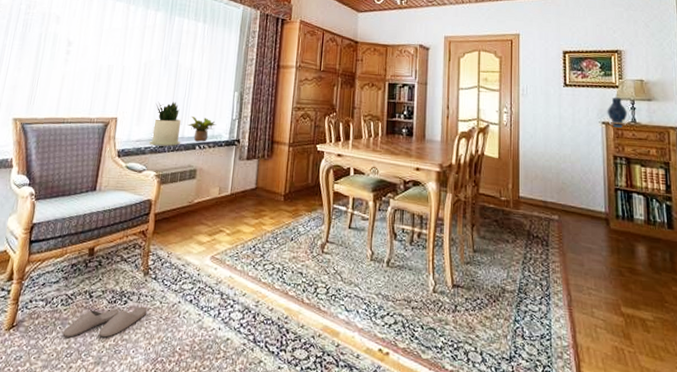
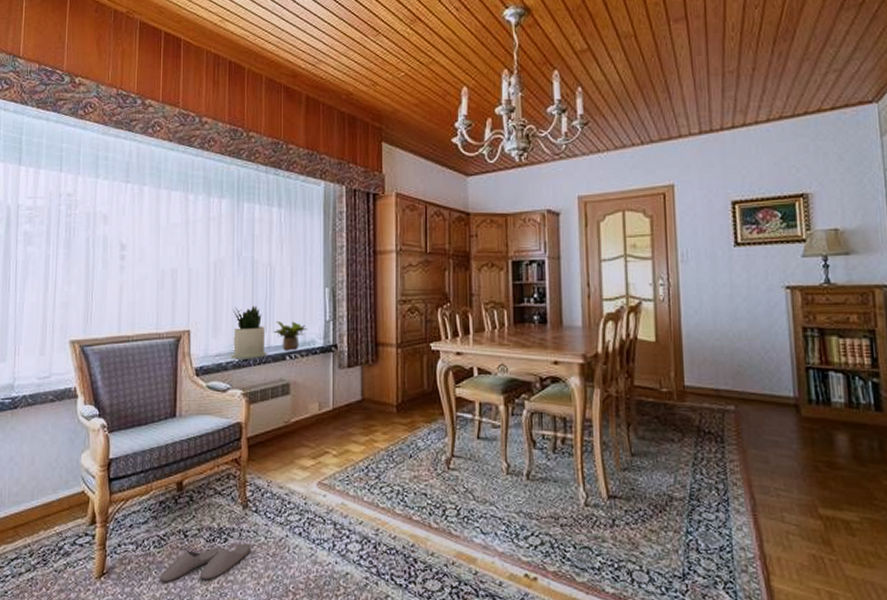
vase: present [607,98,628,129] -> none [791,255,820,293]

